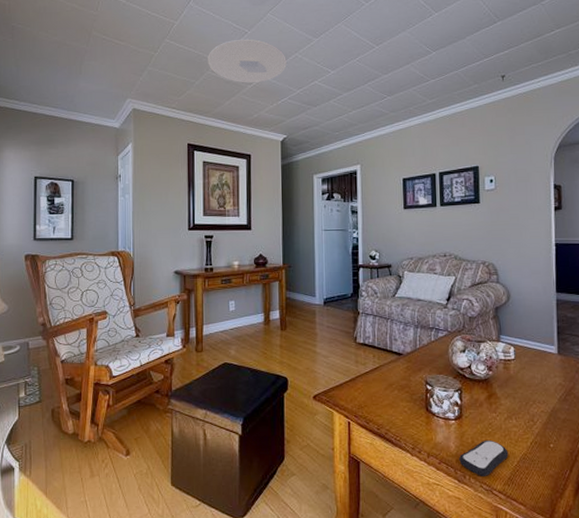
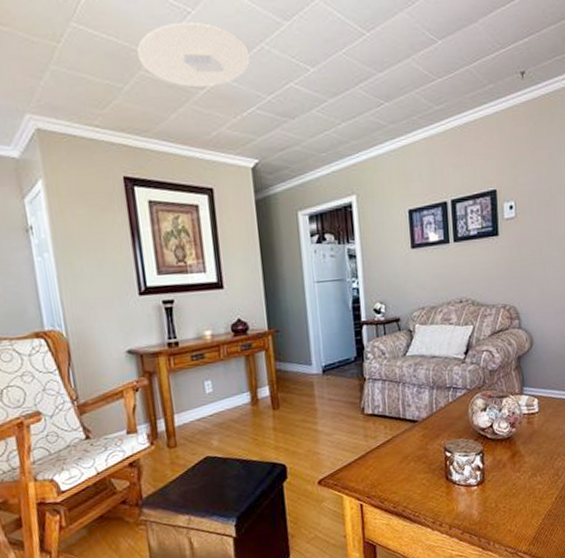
remote control: present [459,439,509,476] -> none [482,501,533,540]

